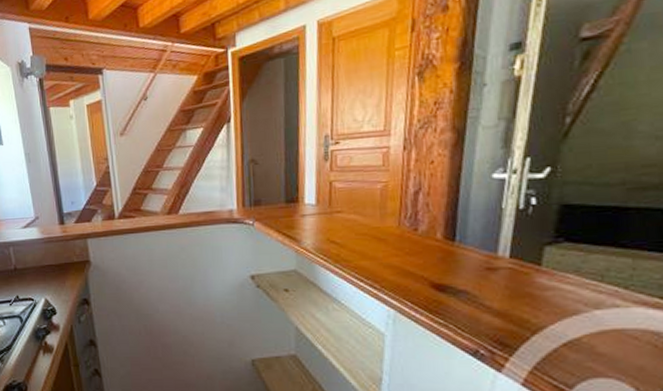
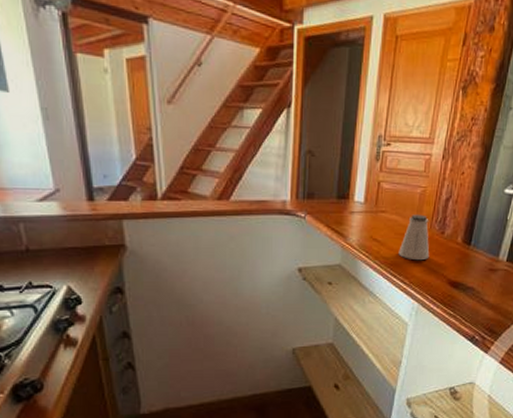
saltshaker: none [362,211,402,262] -> present [398,214,430,261]

